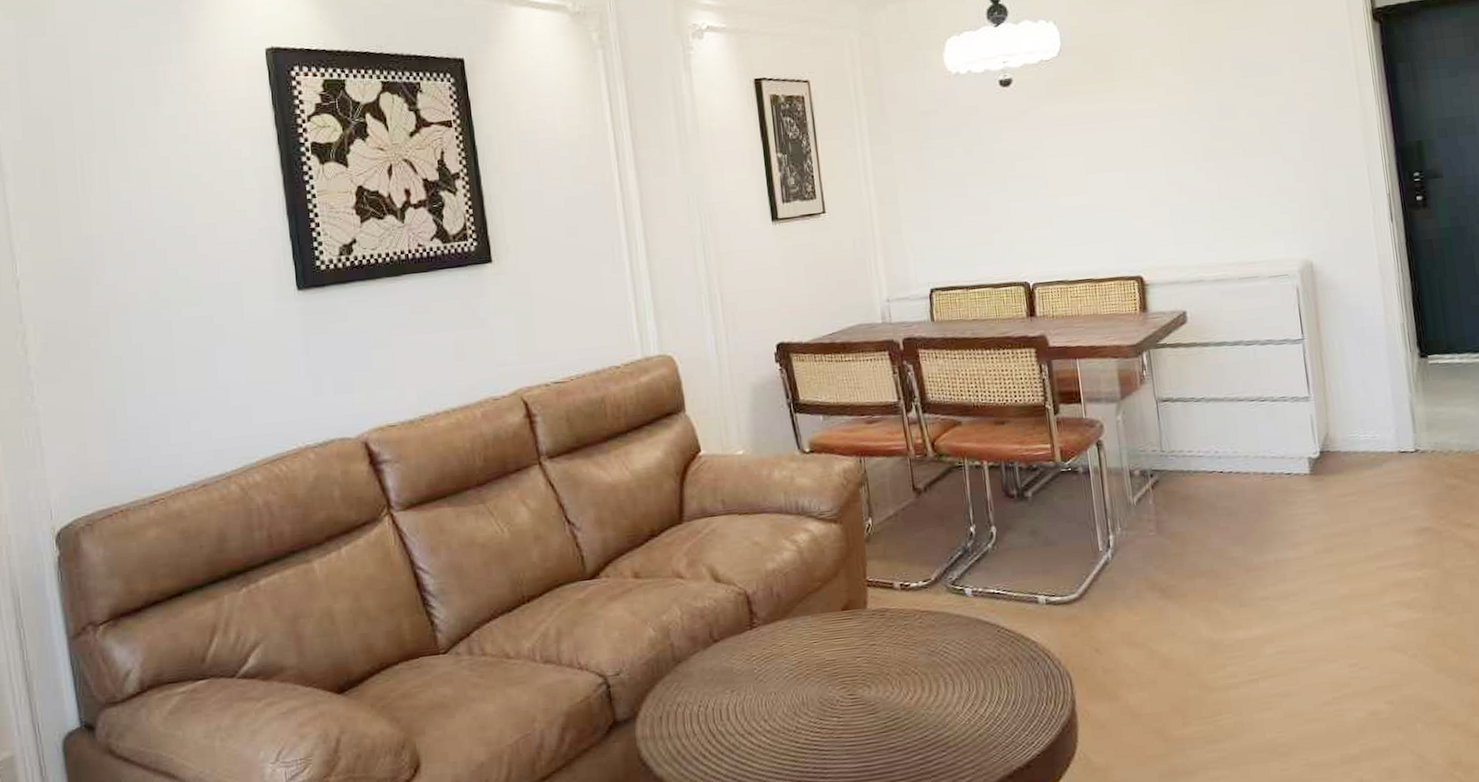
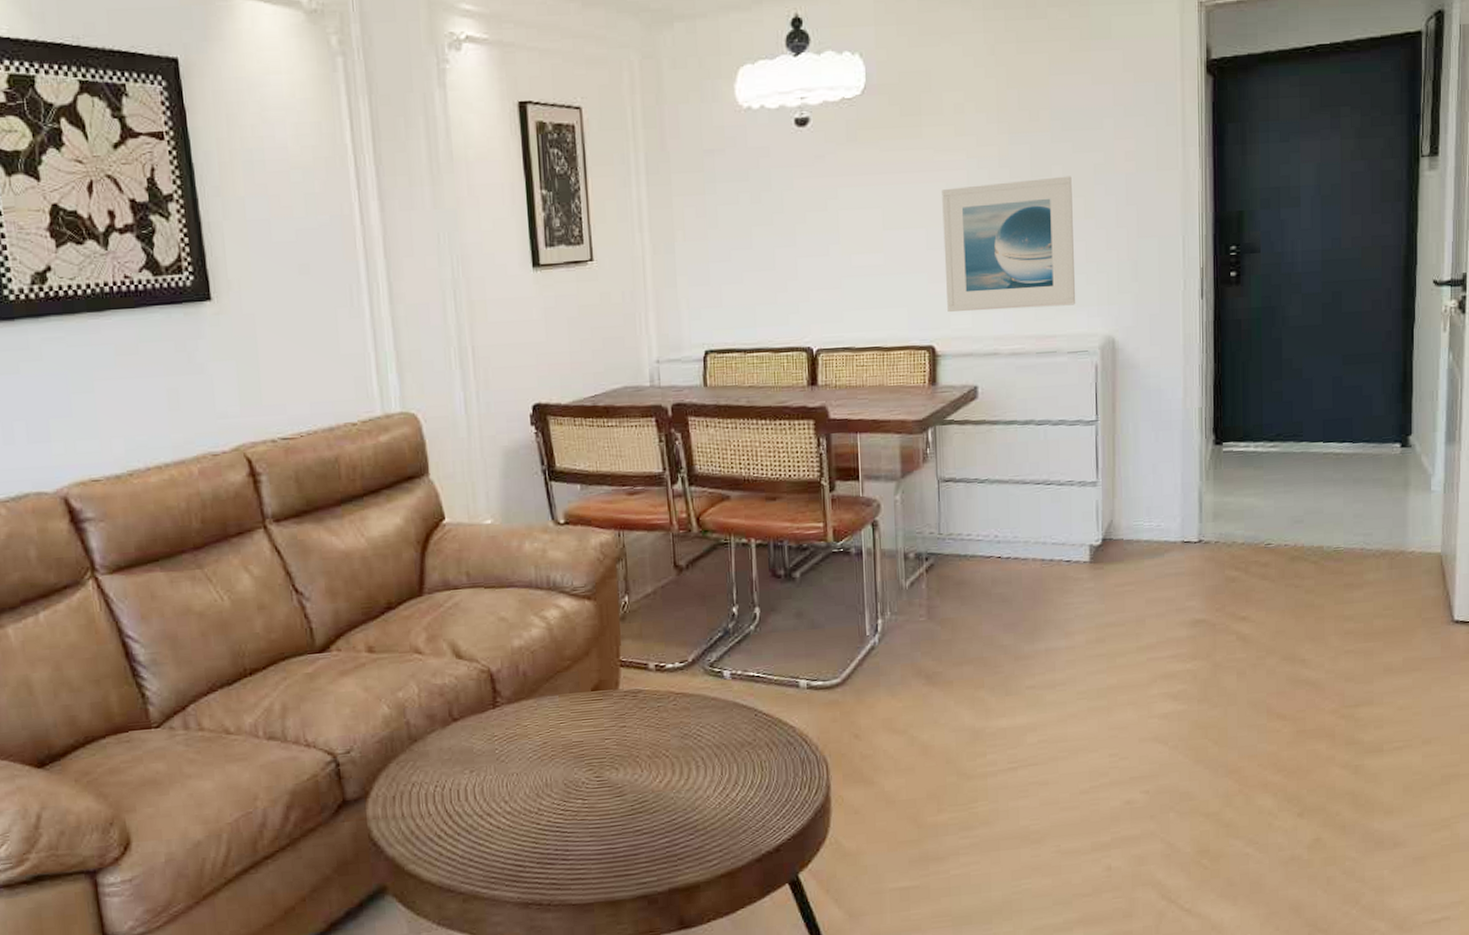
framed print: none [1137,117,1272,245] -> present [942,176,1076,313]

